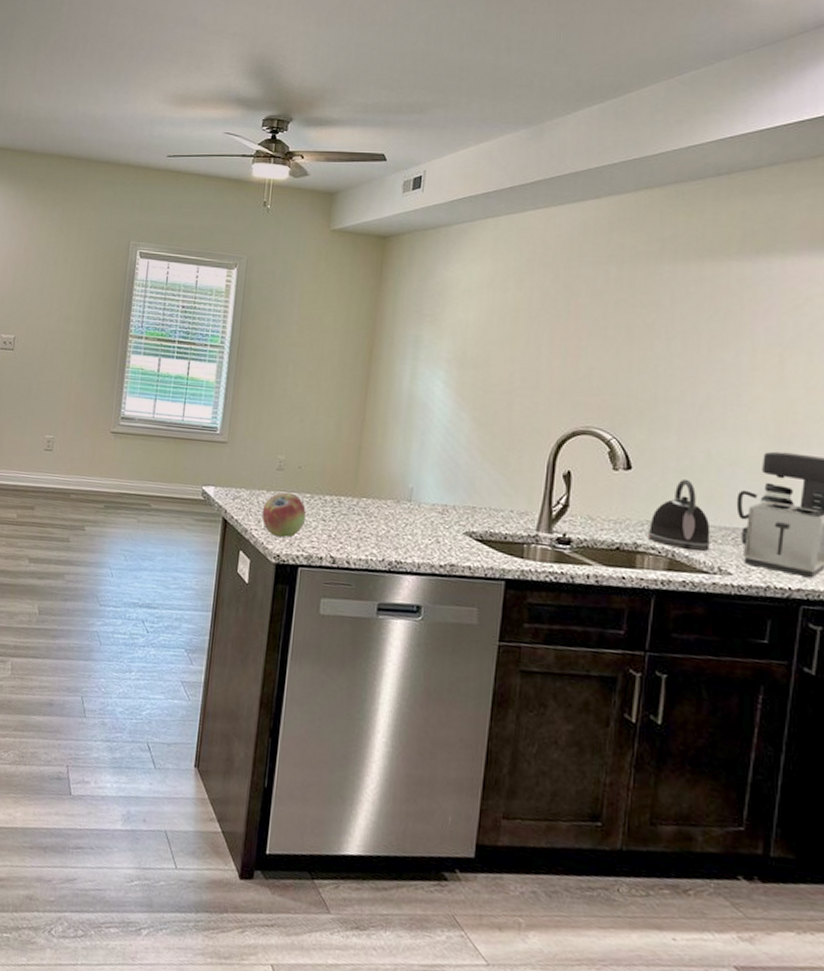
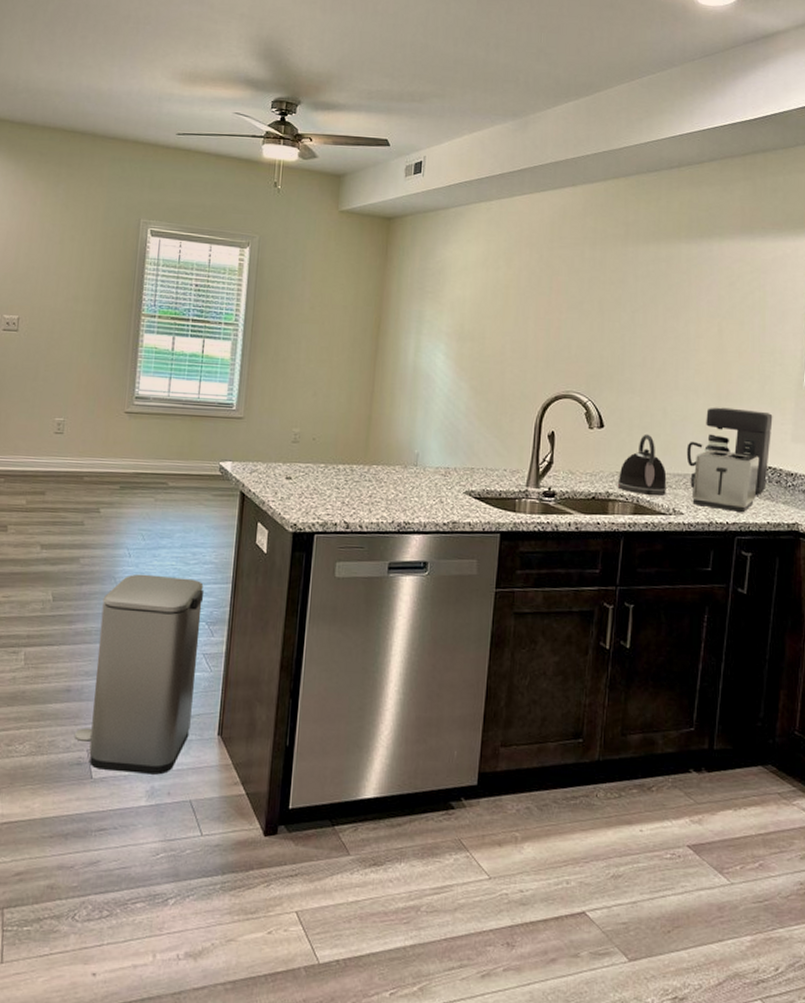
pedal bin: none [54,594,184,800] -> present [74,574,204,775]
fruit: present [262,492,307,538] -> none [278,463,321,507]

